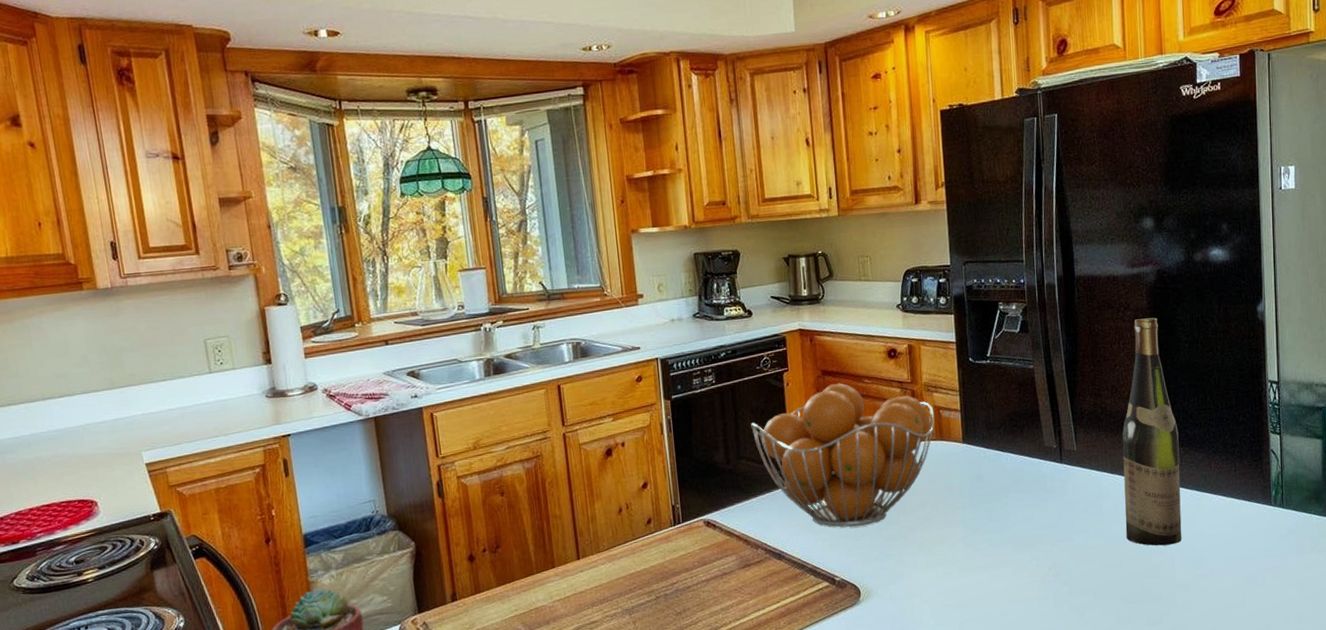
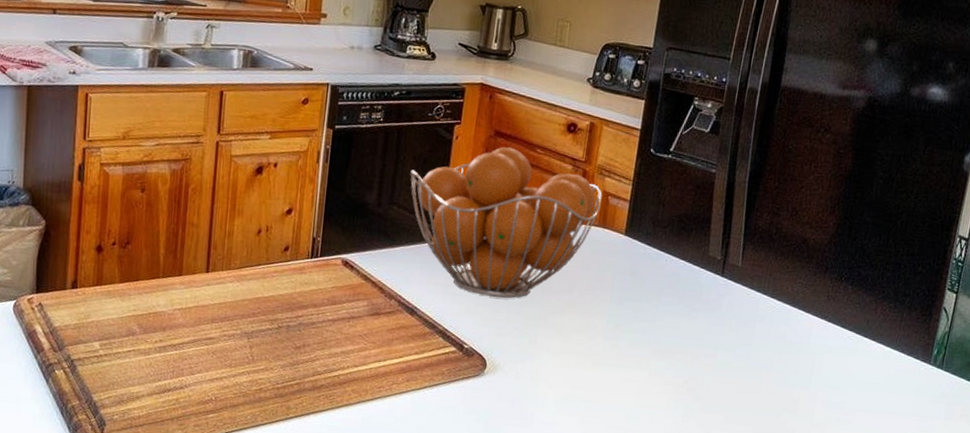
wine bottle: present [1122,317,1182,546] -> none [771,143,857,383]

